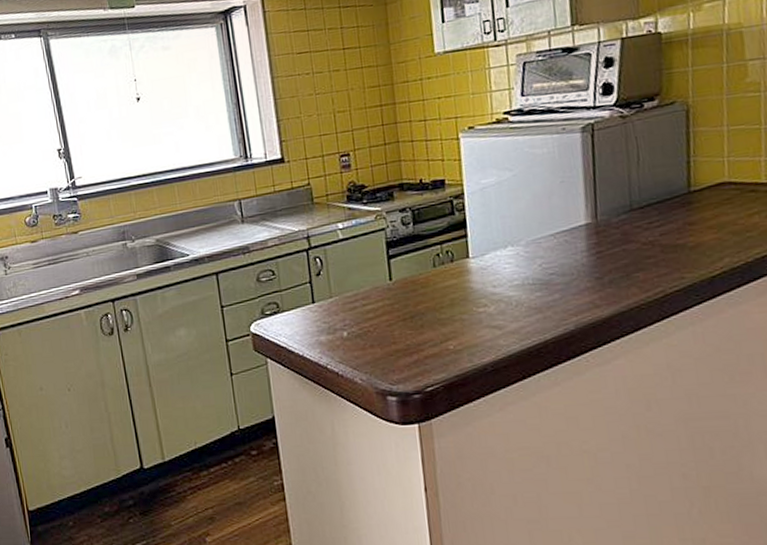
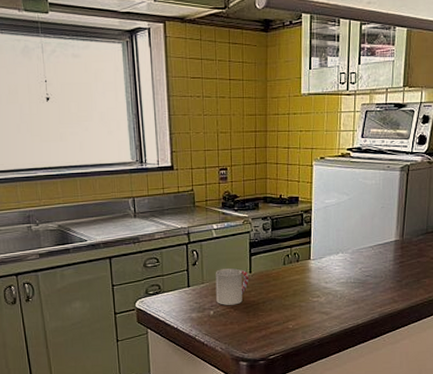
cup: none [345,276,390,324] -> present [215,268,249,305]

